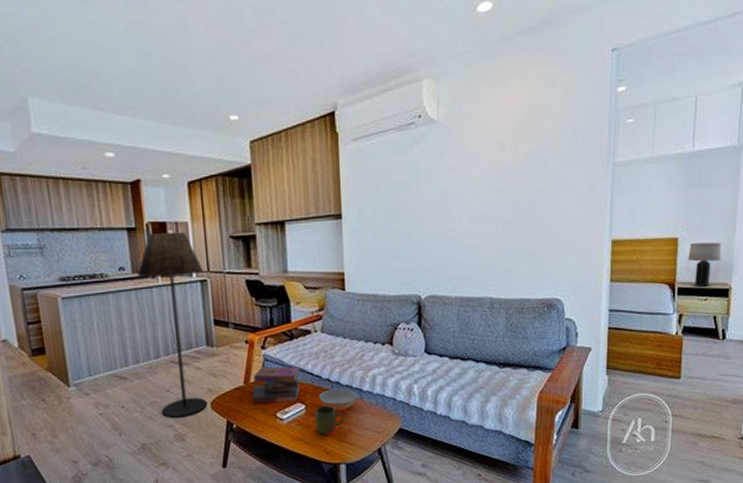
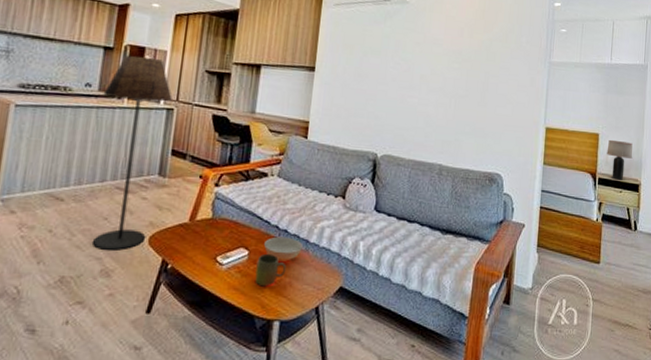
books: present [252,366,300,403] -> none [194,205,250,246]

